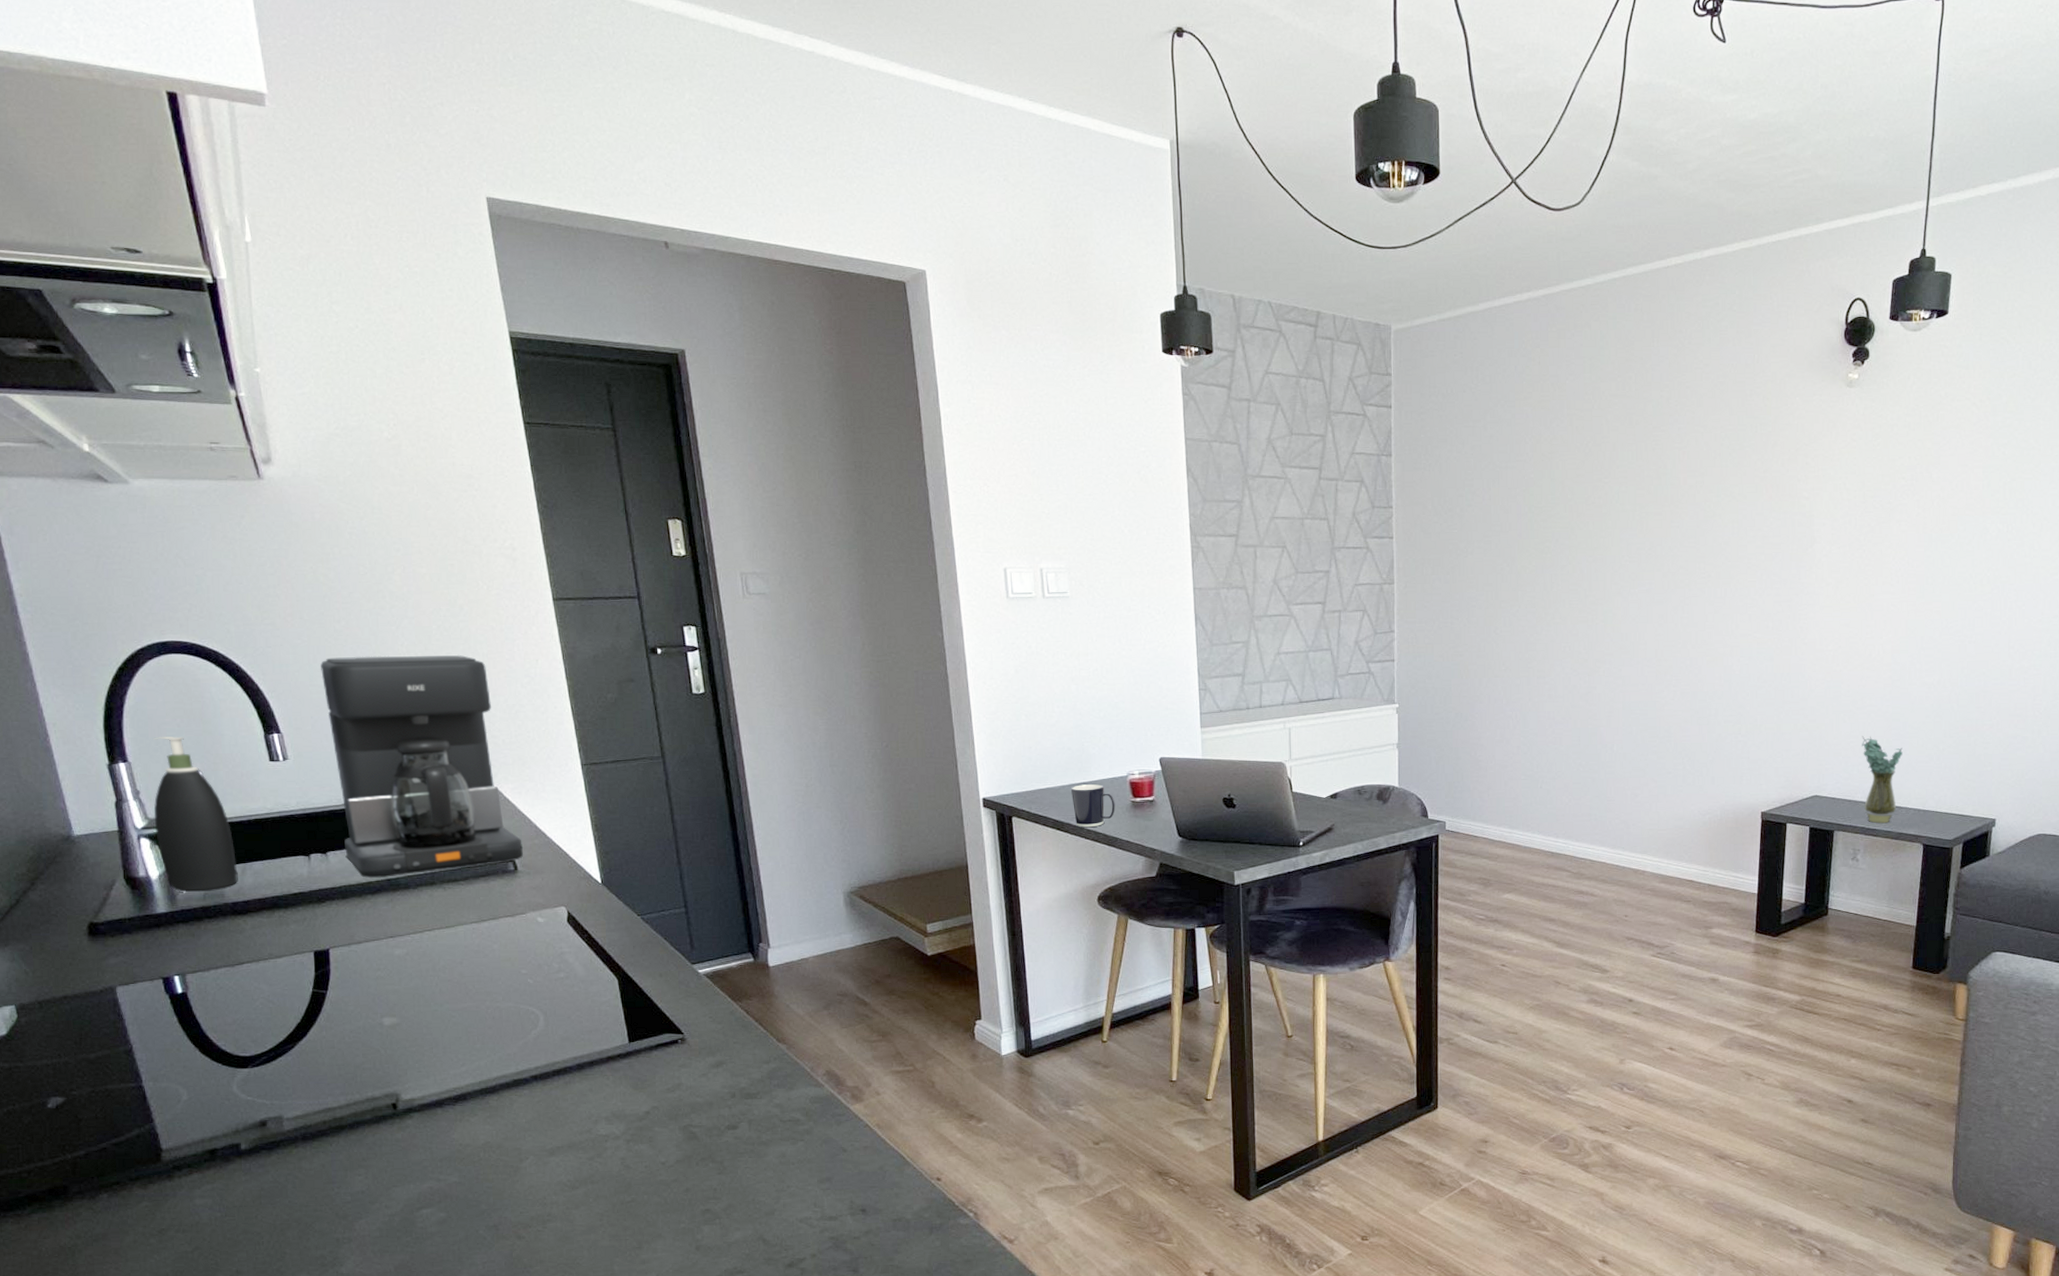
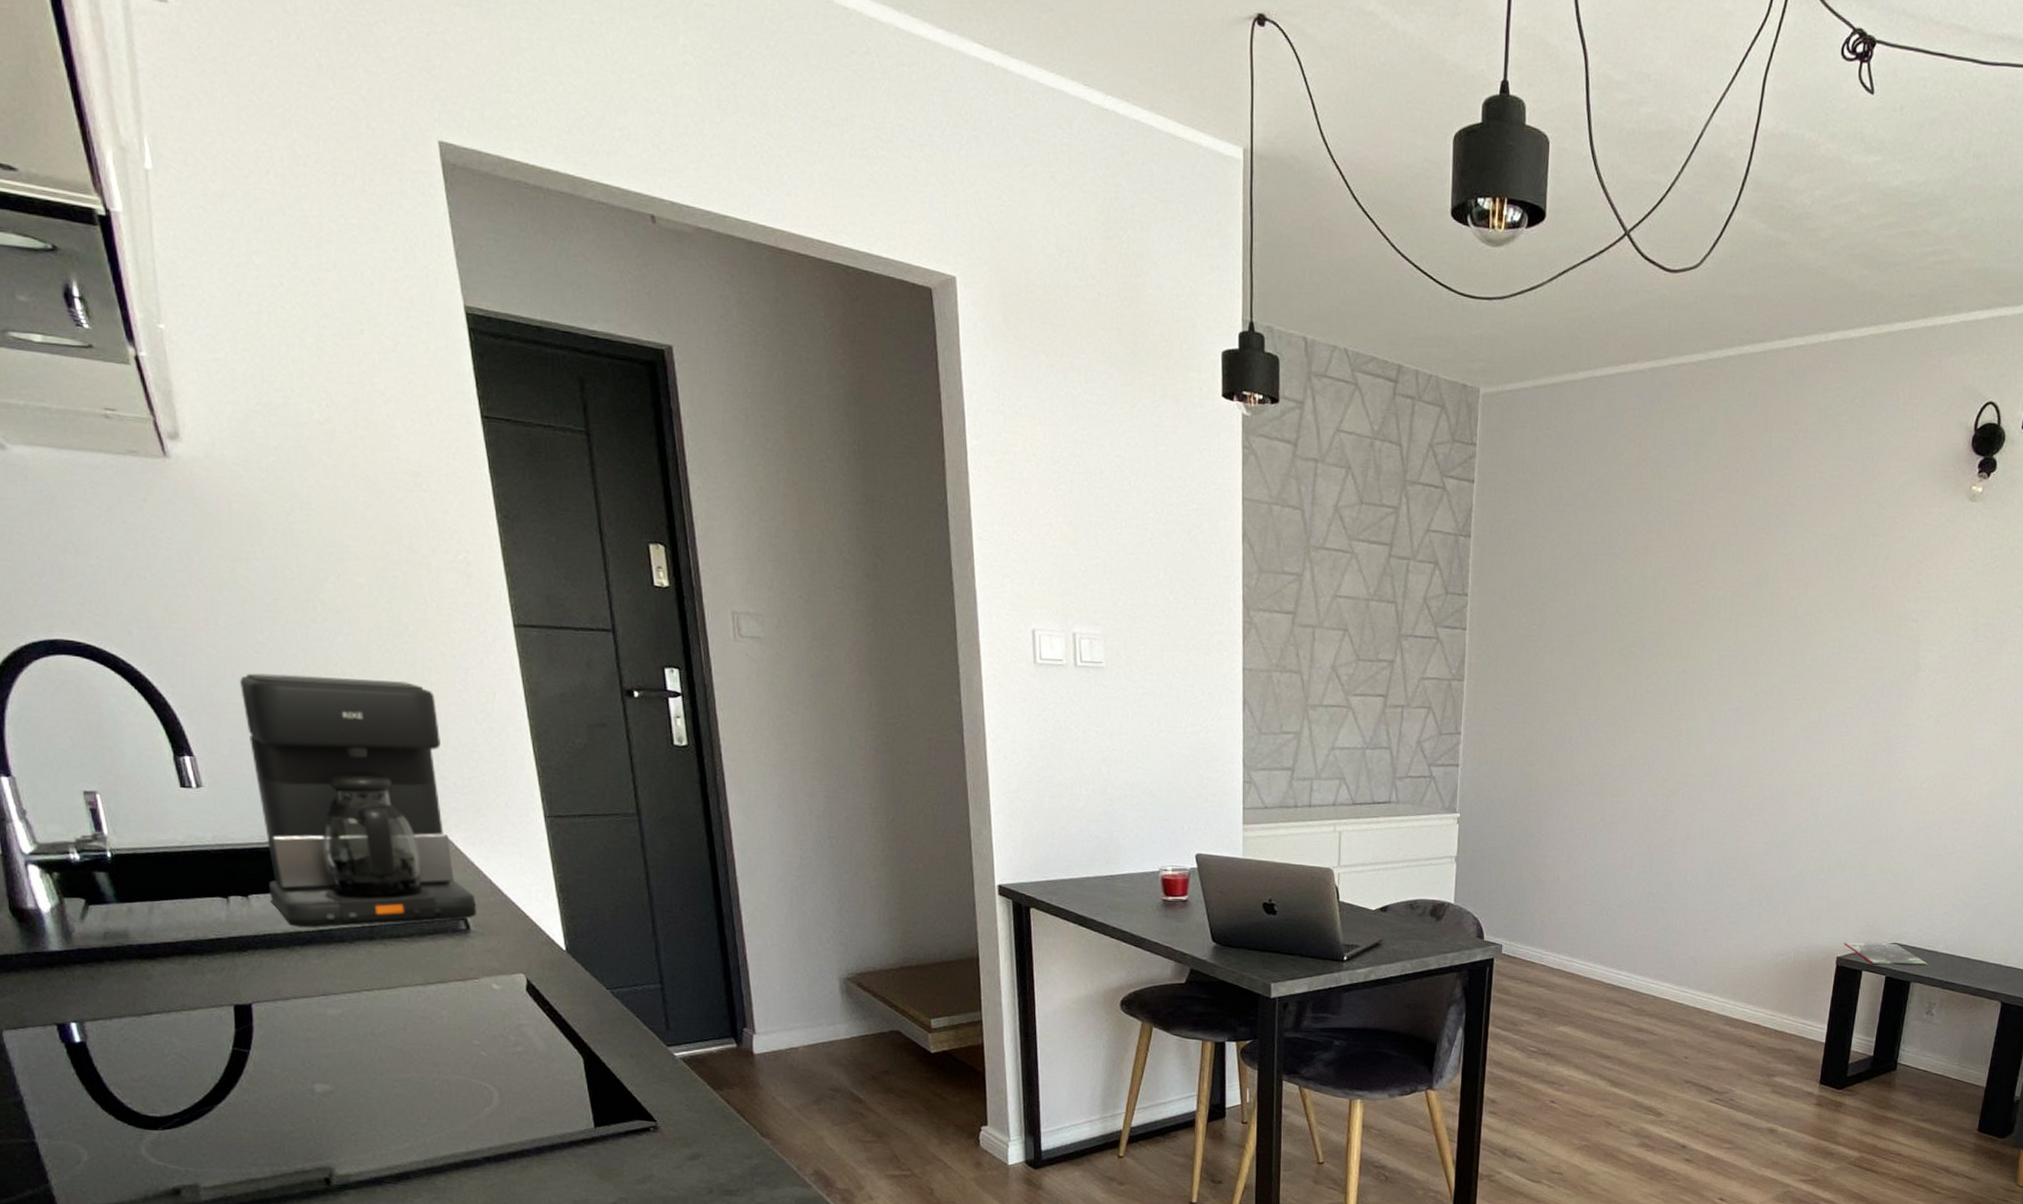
soap dispenser: present [153,736,237,893] -> none [41,750,143,931]
mug: present [1070,783,1115,828] -> none [1096,877,1145,926]
magazine: none [1767,795,1849,817] -> present [1844,942,1928,966]
vase: present [1862,735,1903,824] -> none [1944,882,1990,978]

